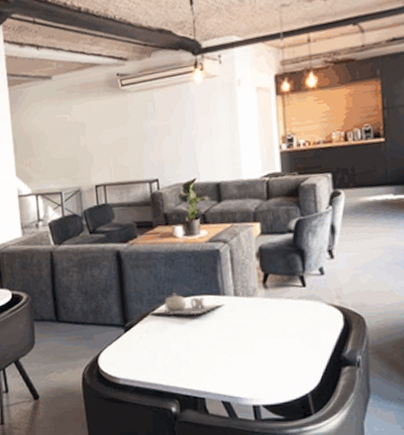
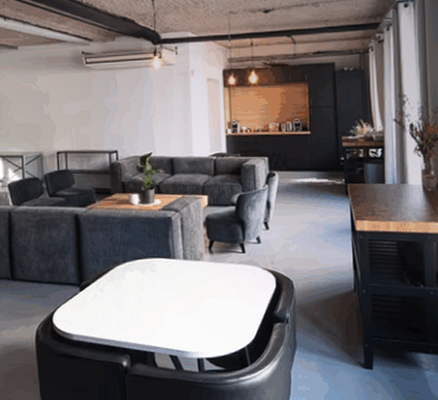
teapot: present [148,293,224,316] -> none [104,255,174,276]

